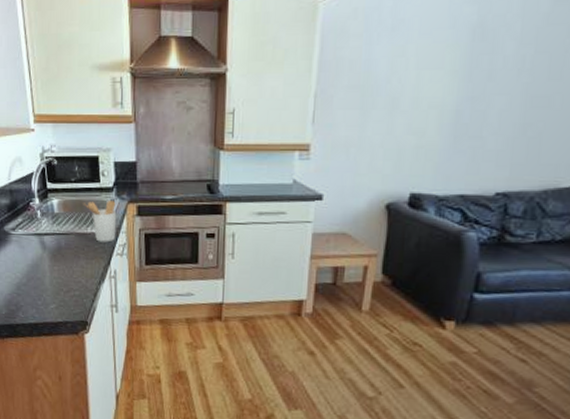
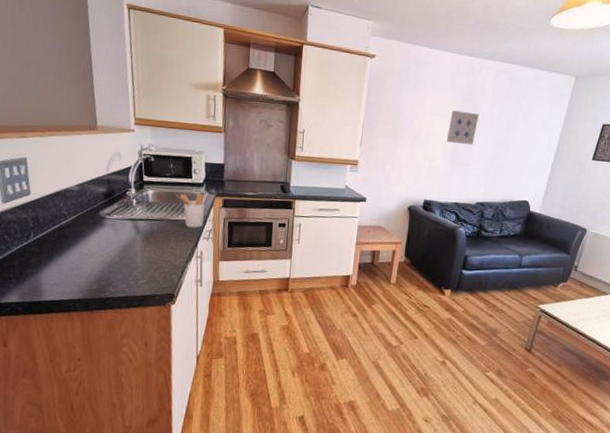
wall art: none [443,57,499,108] -> present [446,110,480,145]

